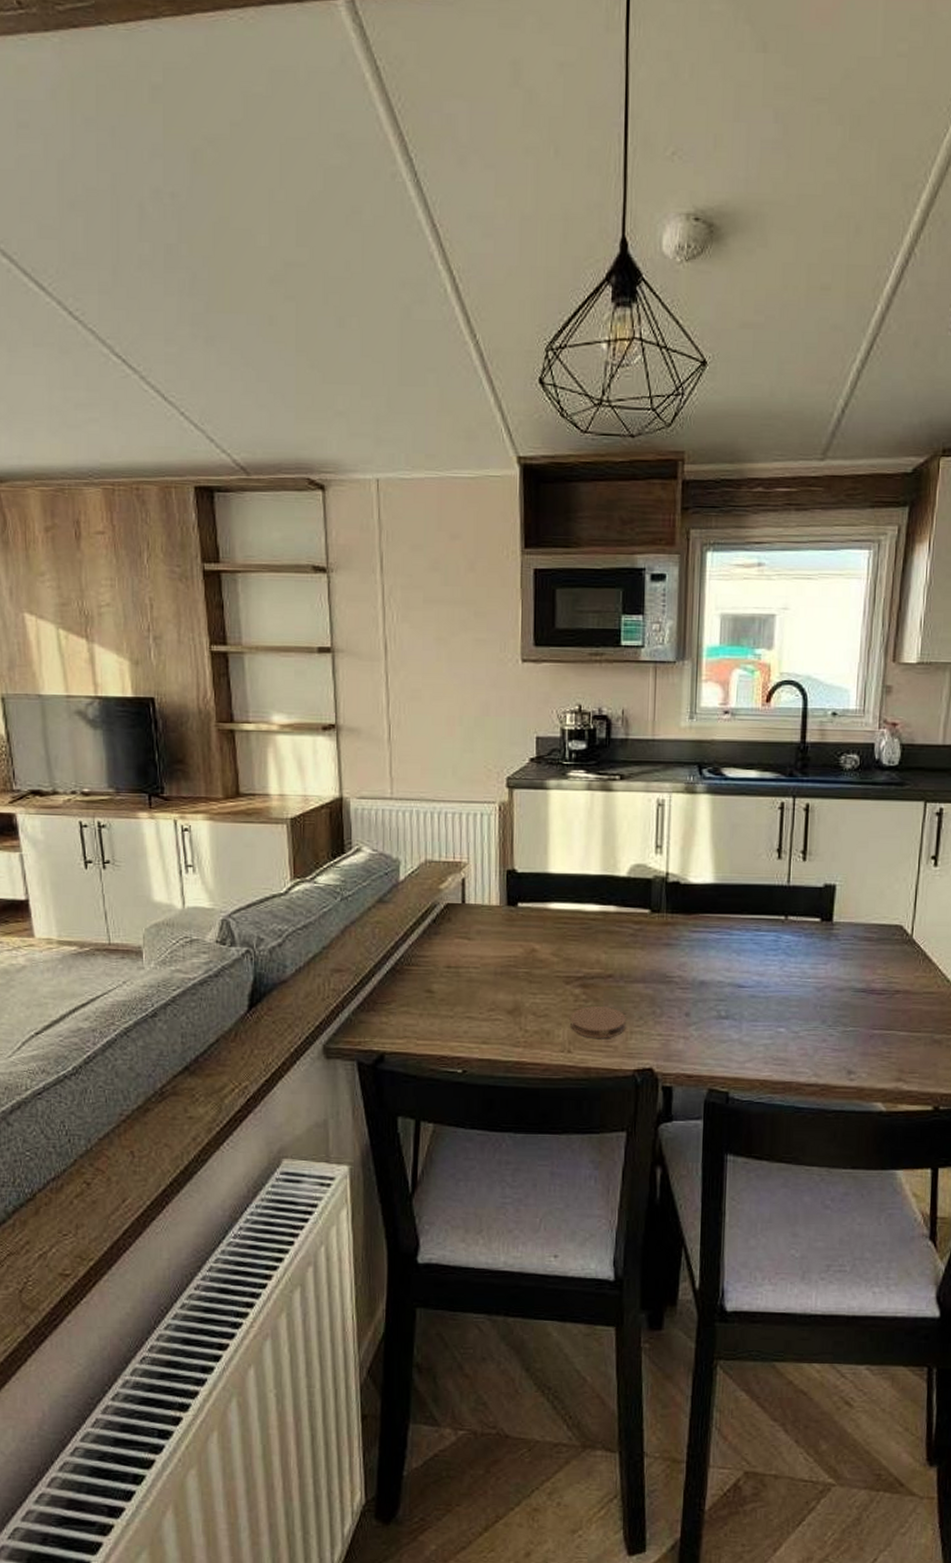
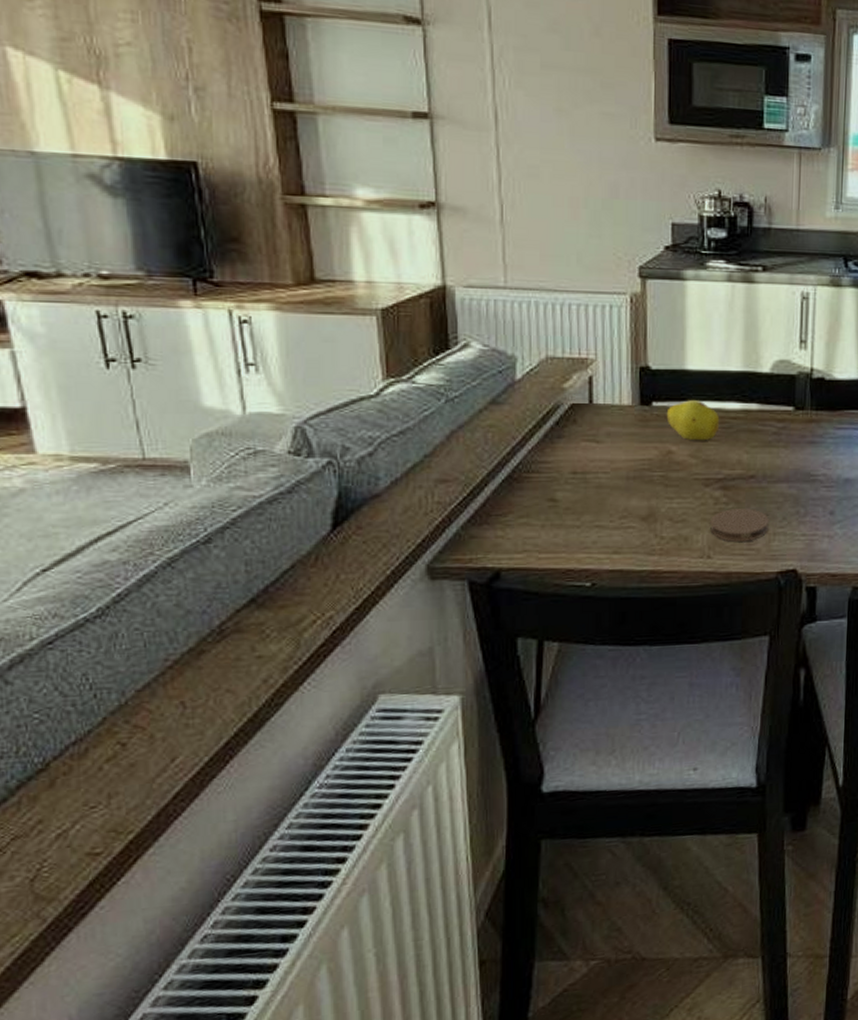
fruit: none [529,902,580,941] -> present [665,400,720,441]

